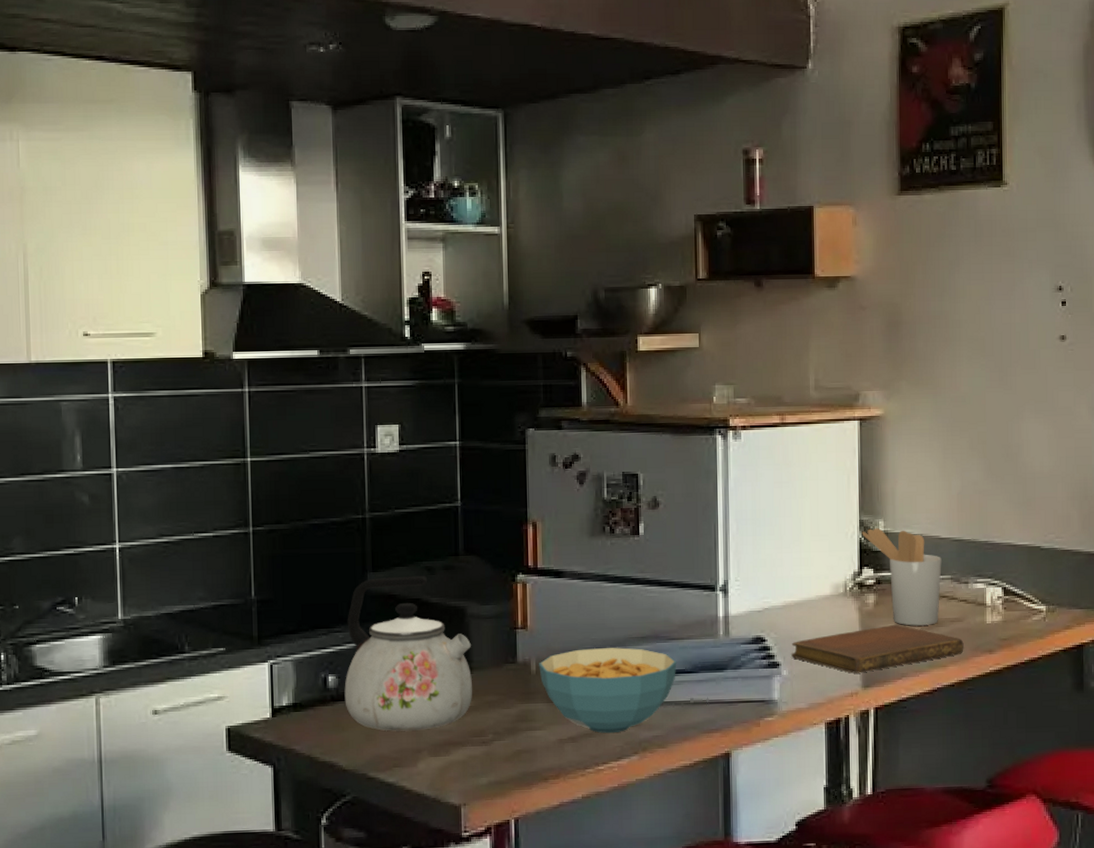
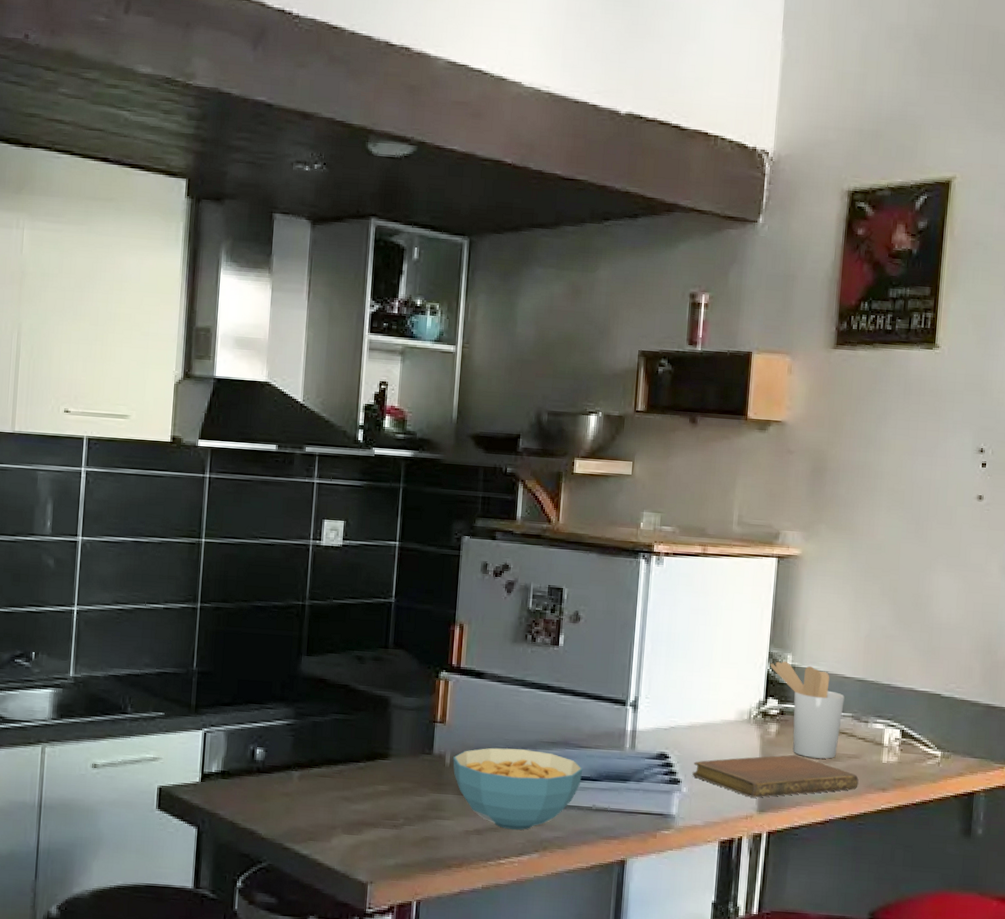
kettle: present [344,575,472,731] -> none [269,661,392,808]

